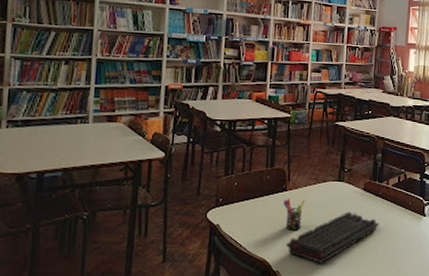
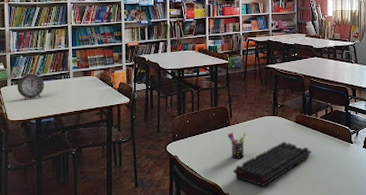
alarm clock: none [14,109,54,148] -> present [17,69,45,100]

